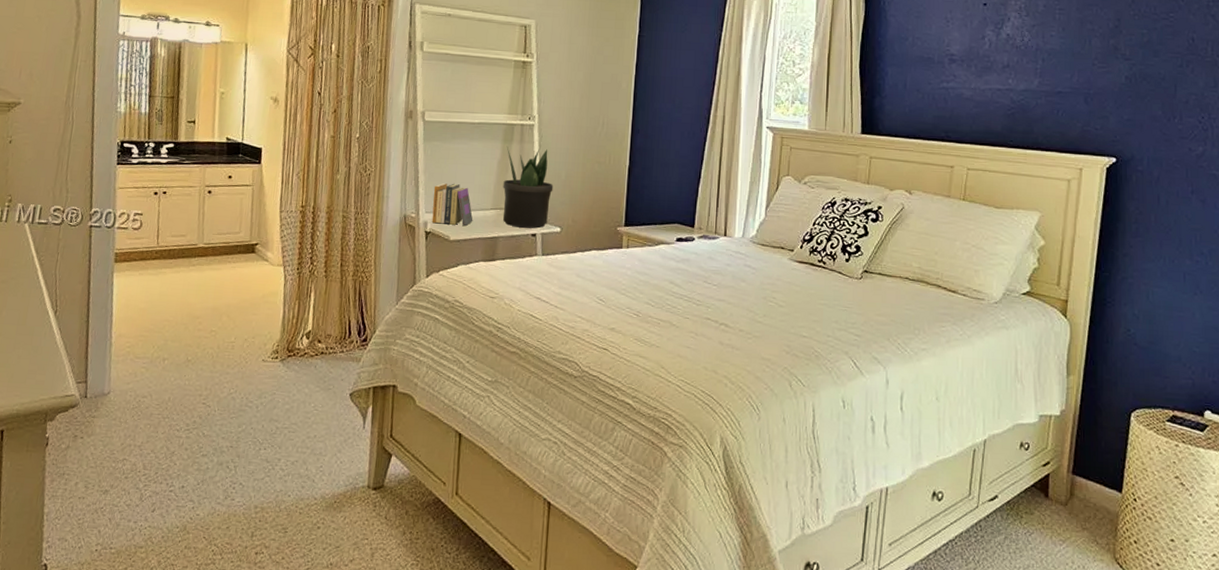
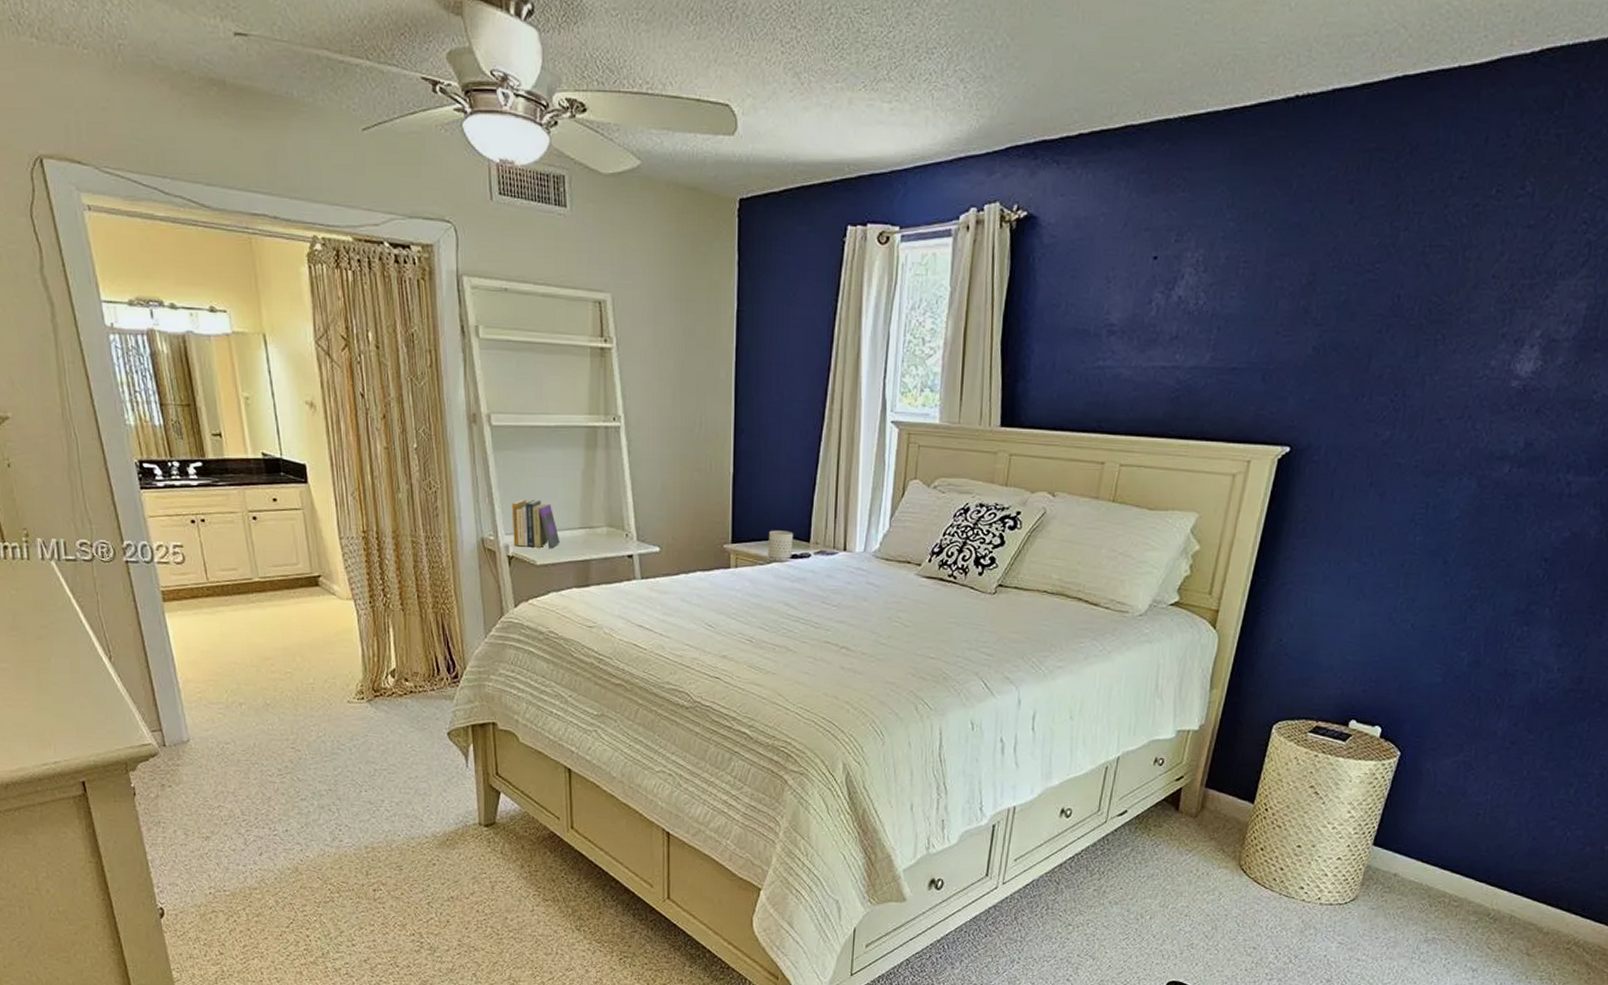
planter: present [503,146,554,229] -> none [590,453,648,549]
mug: none [656,216,680,242] -> present [767,530,794,559]

